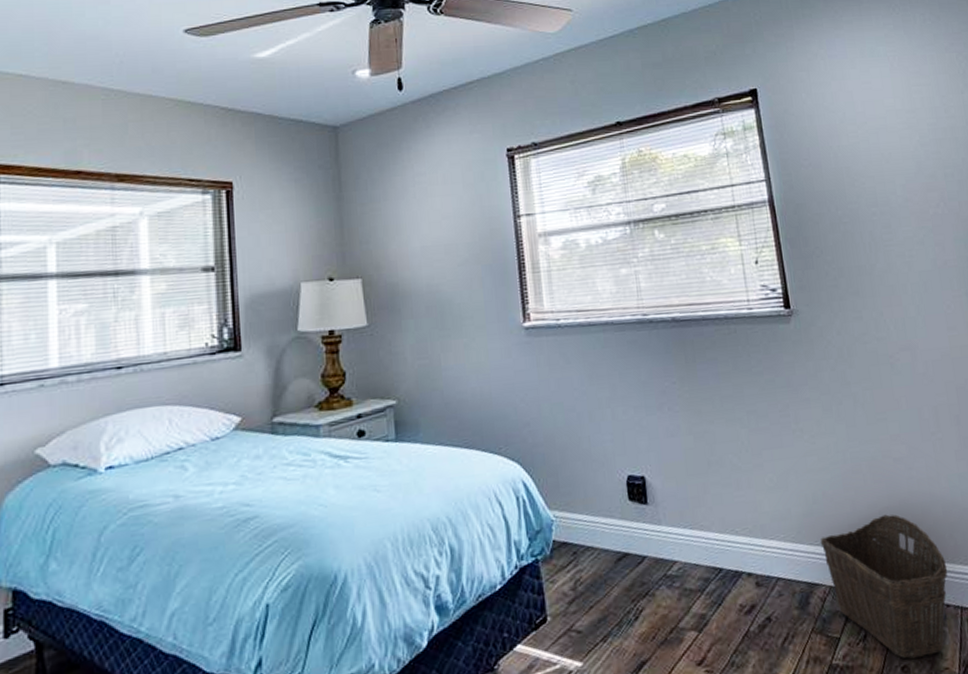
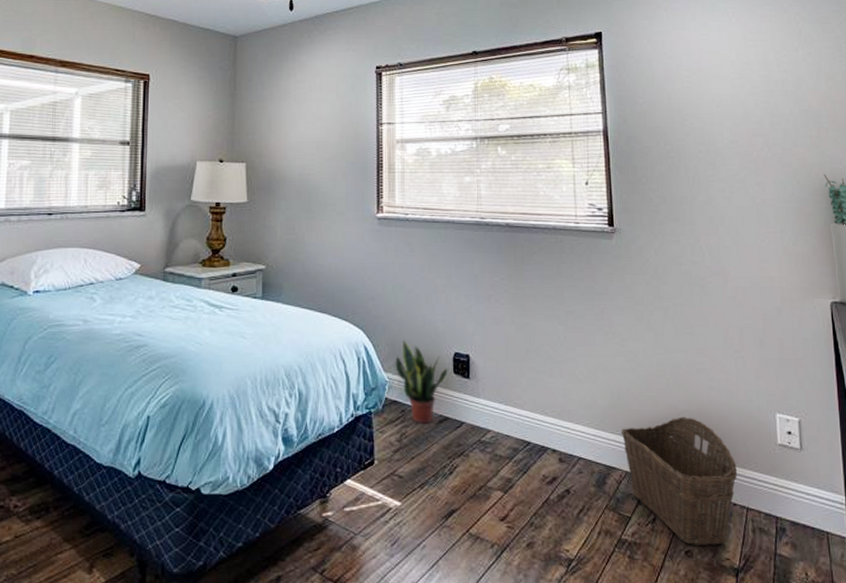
potted plant: none [560,469,623,565] -> present [395,340,448,423]

